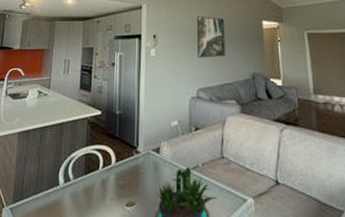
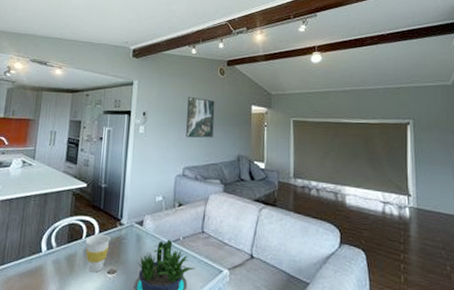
cup: none [102,164,127,206] -> present [85,234,111,273]

